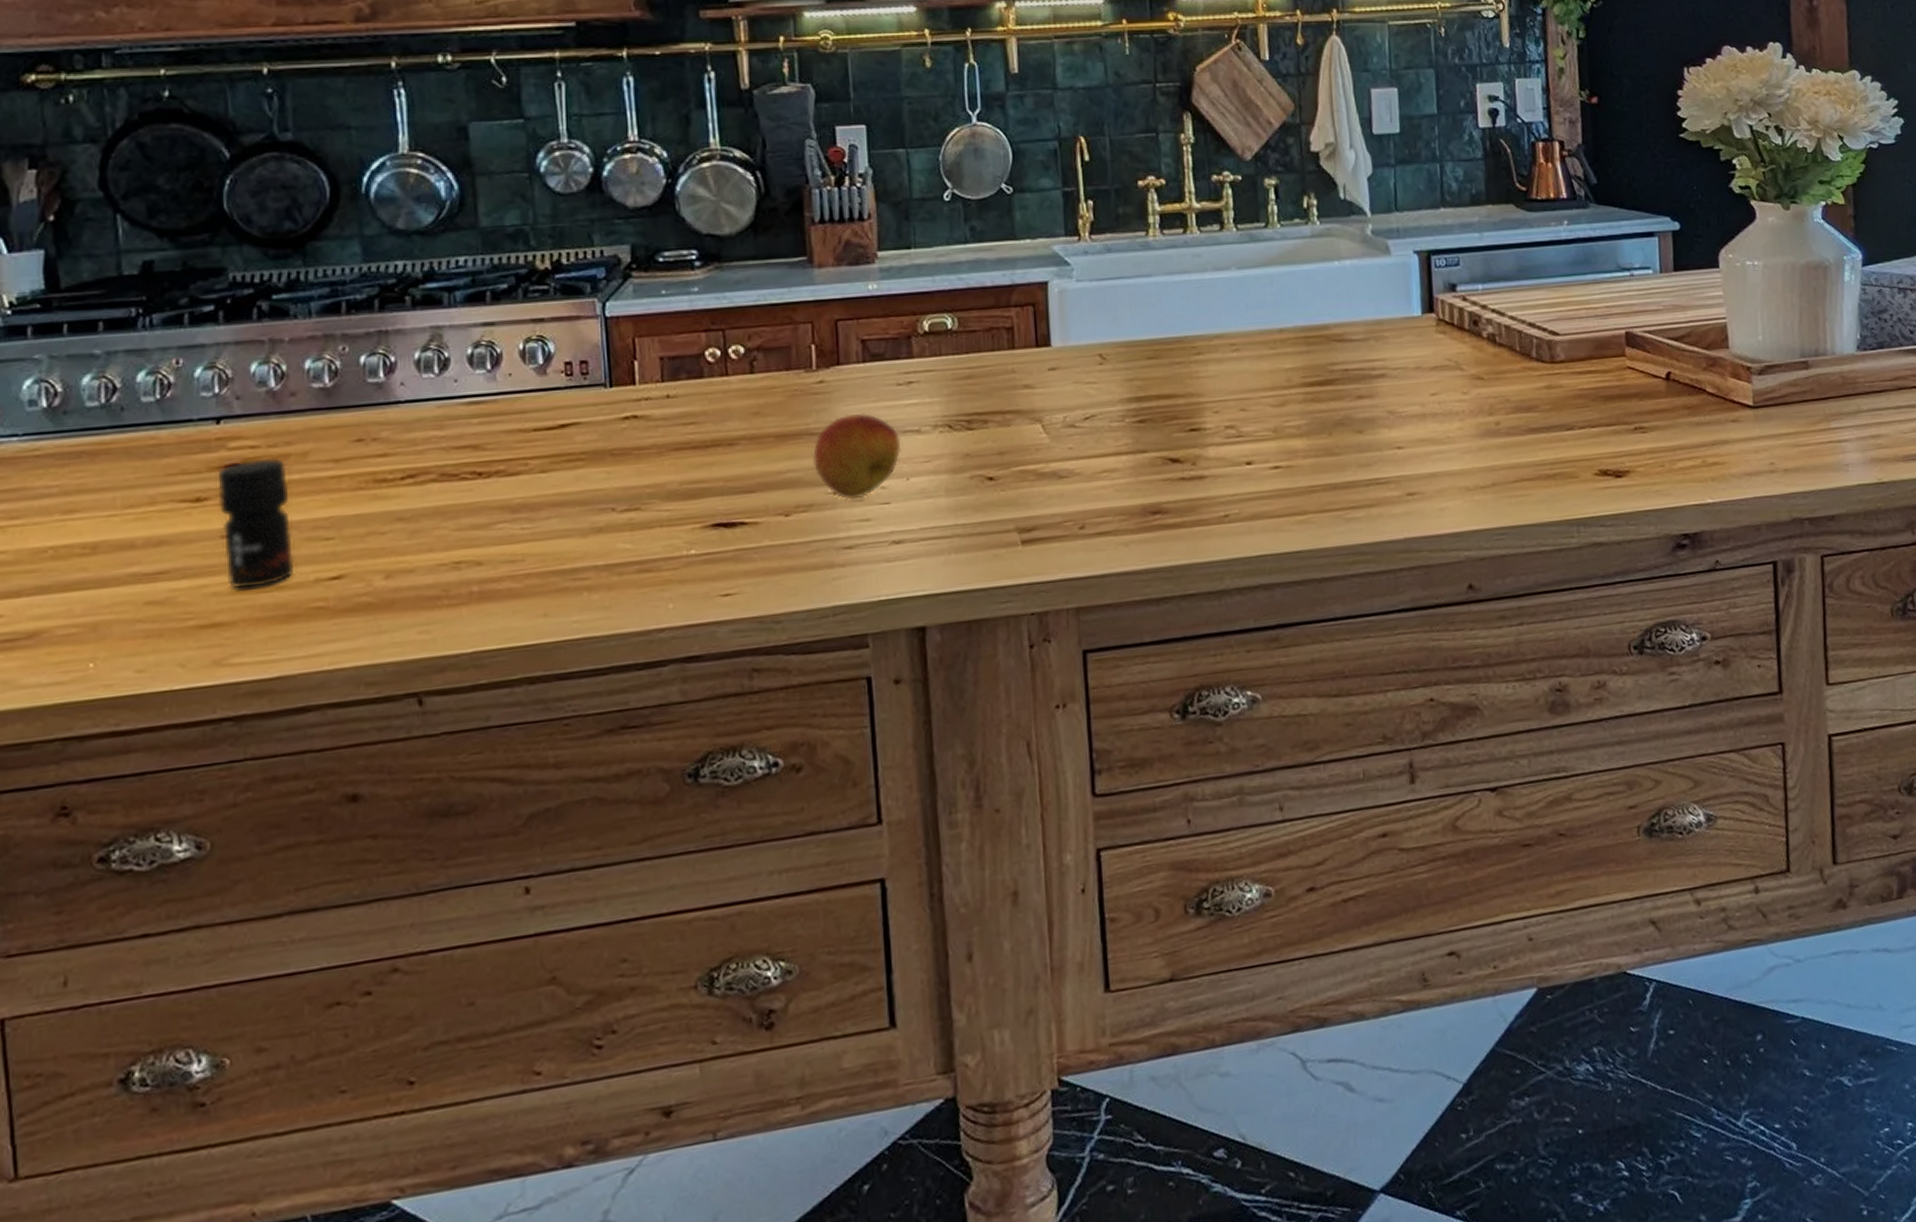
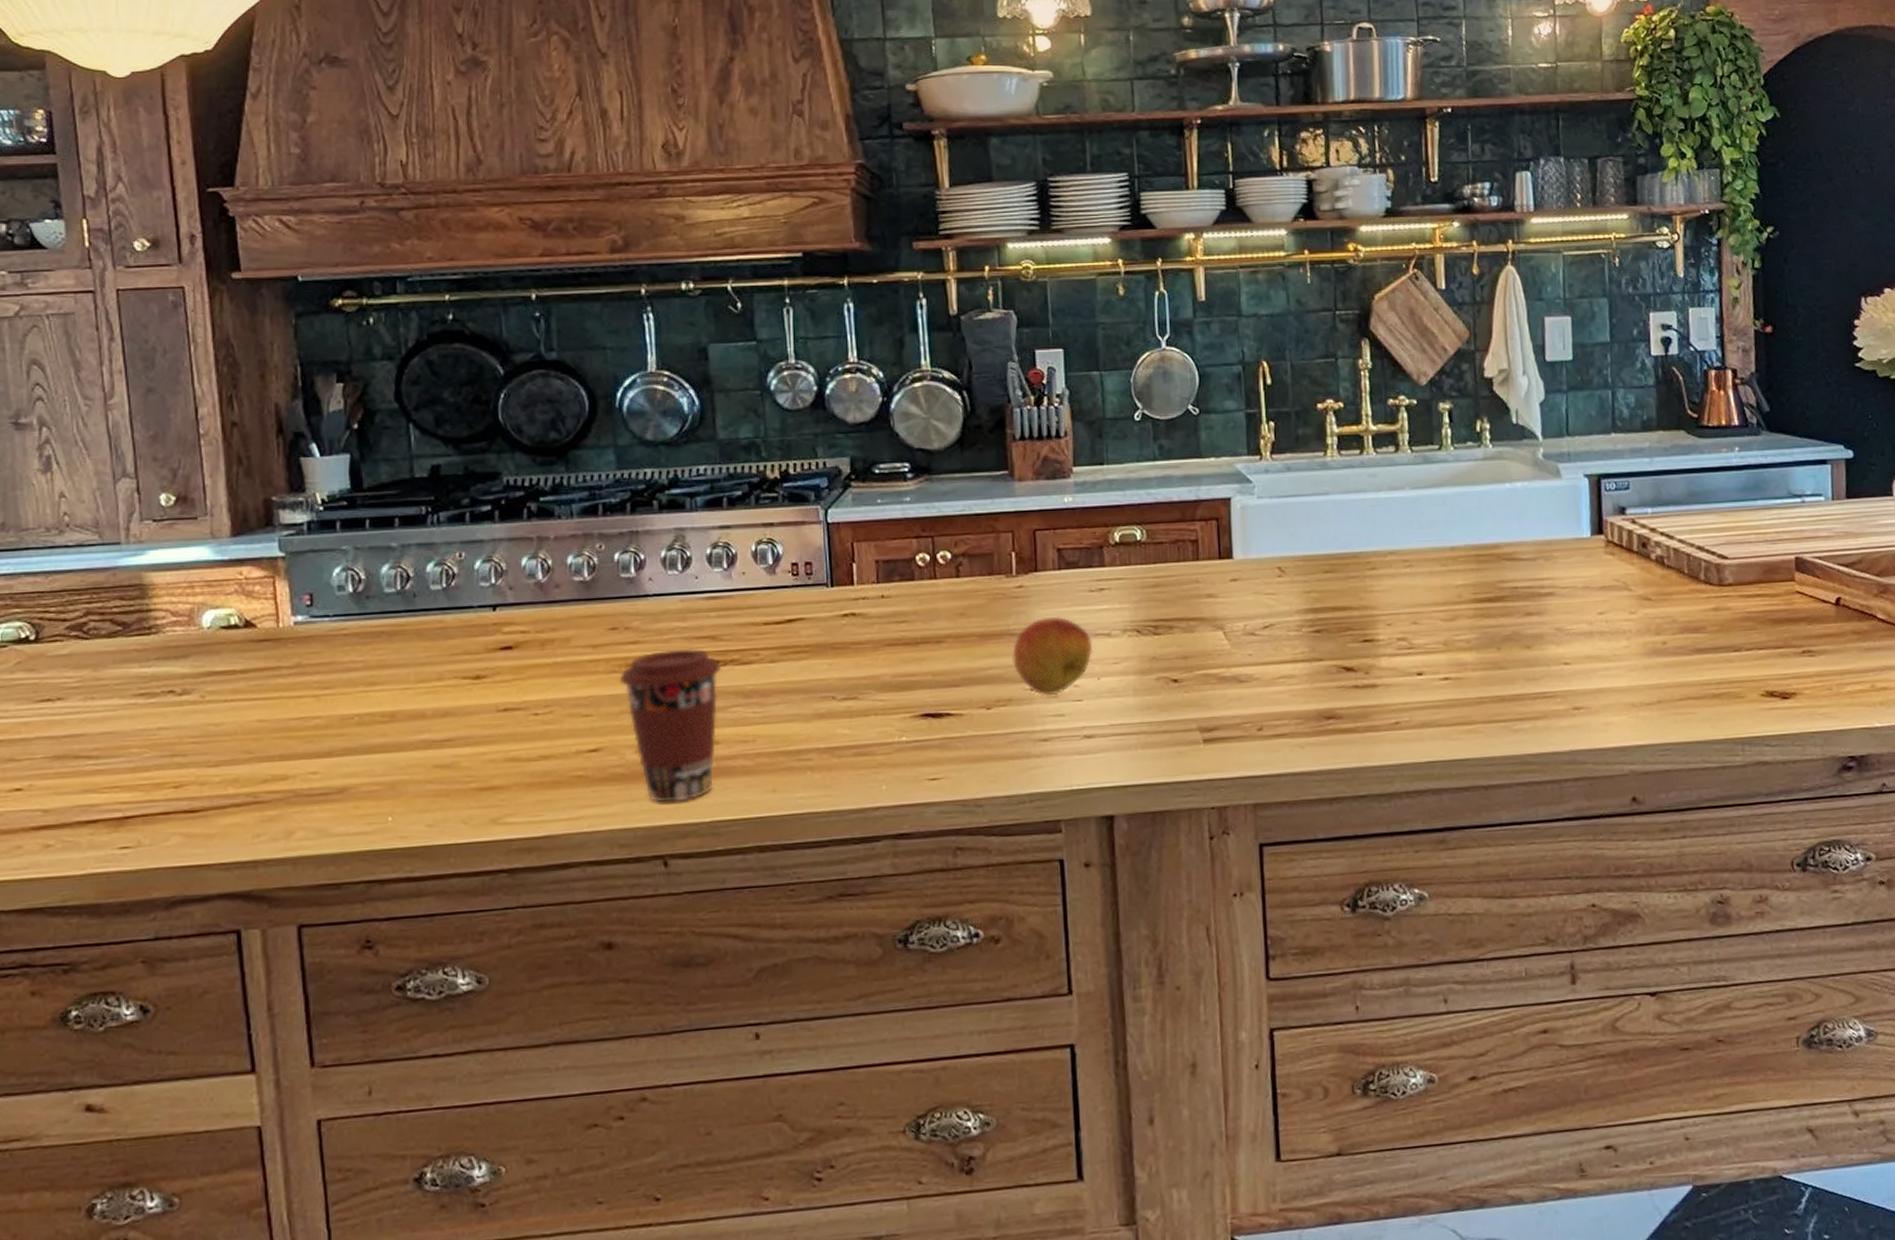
jar: present [217,457,295,589] -> none [494,642,559,757]
coffee cup: none [365,459,485,634] -> present [619,648,722,803]

